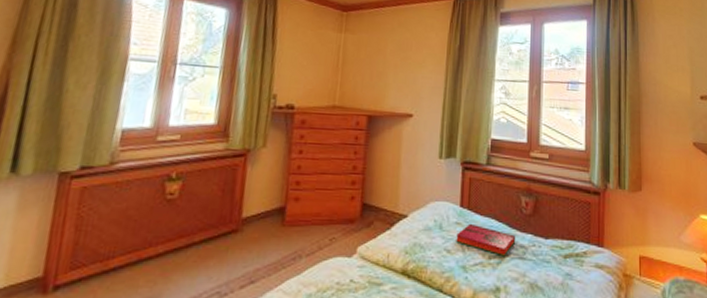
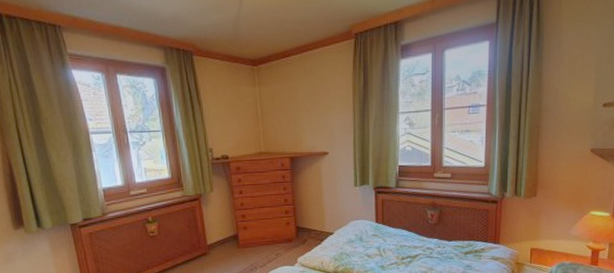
hardback book: present [456,223,516,257] -> none [374,234,424,257]

